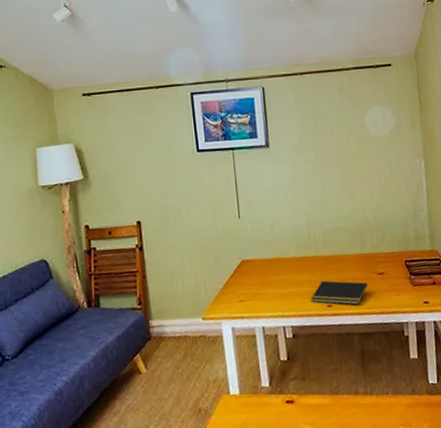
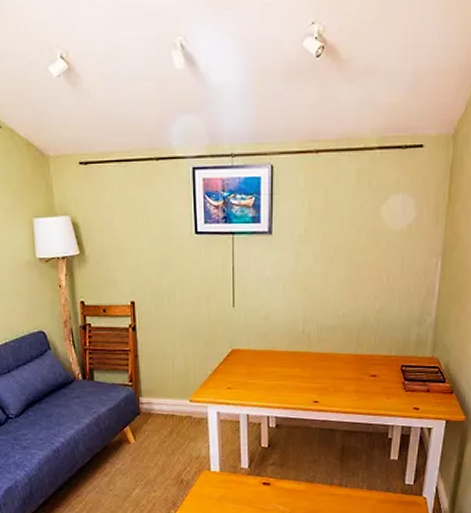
notepad: present [311,280,368,305] -> none [298,377,358,404]

